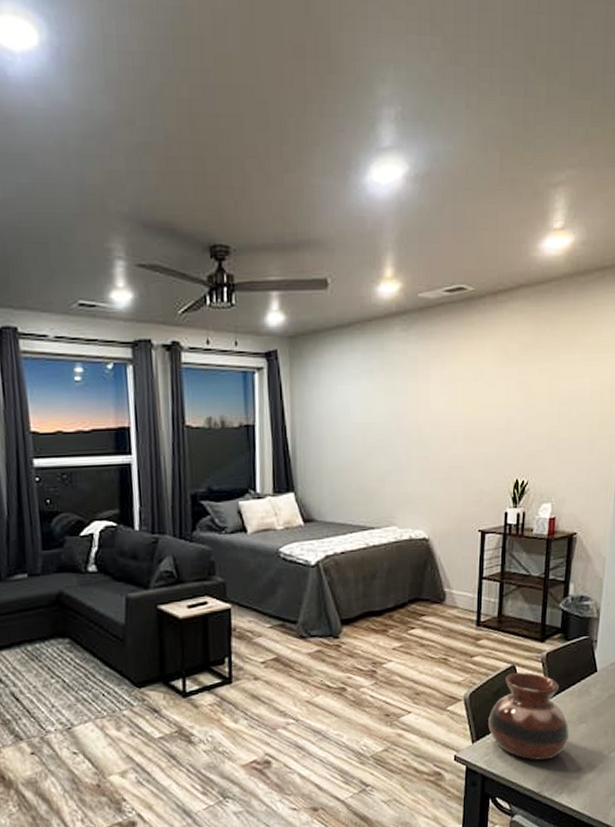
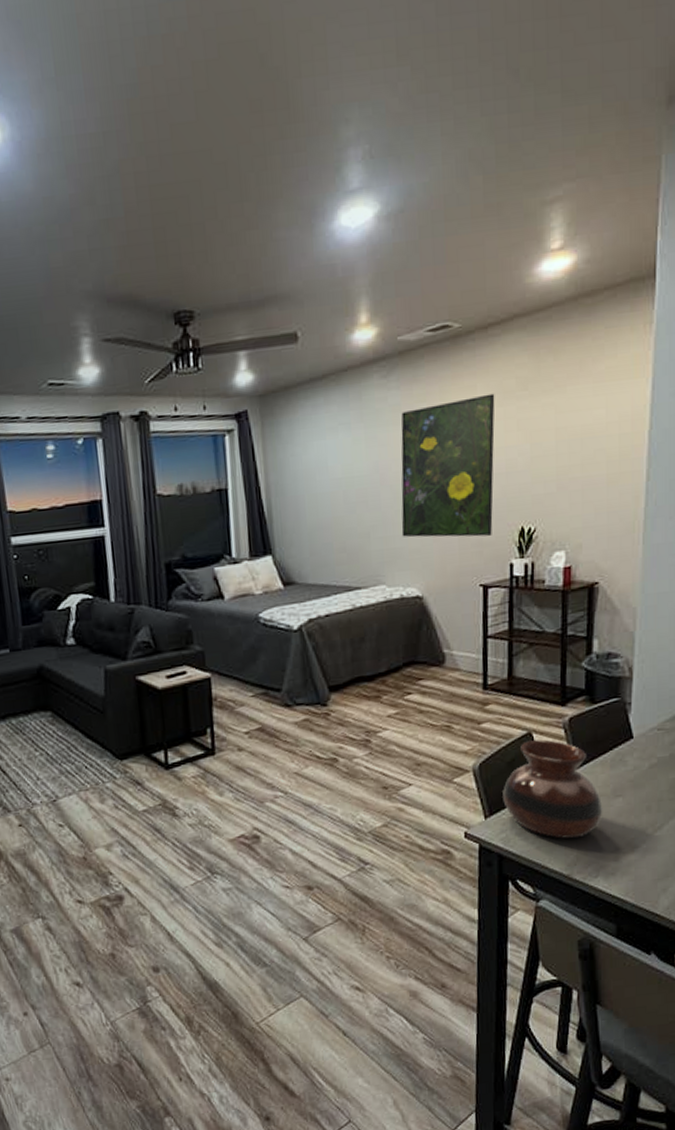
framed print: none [413,355,500,486] -> present [401,393,495,538]

